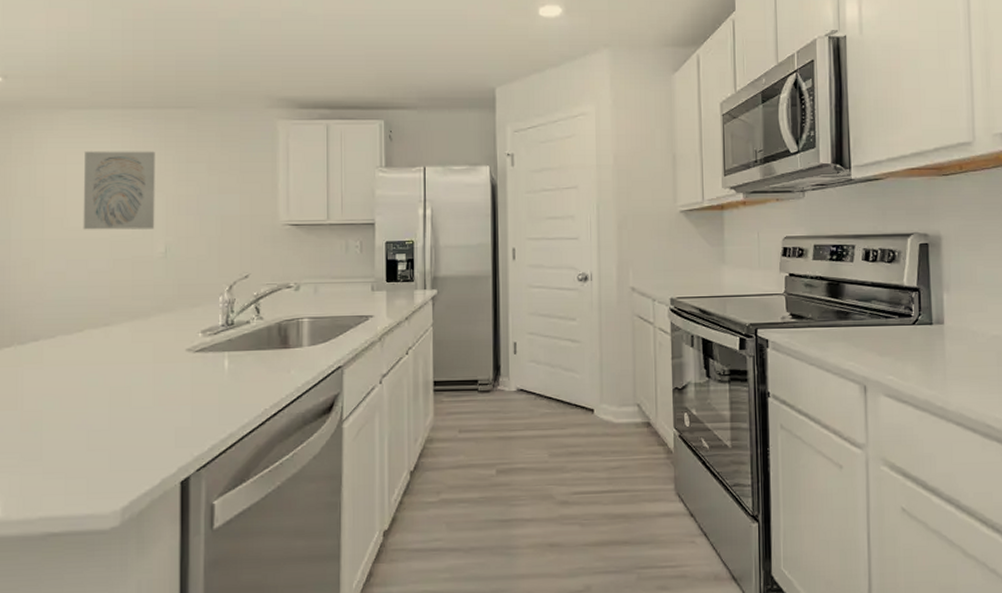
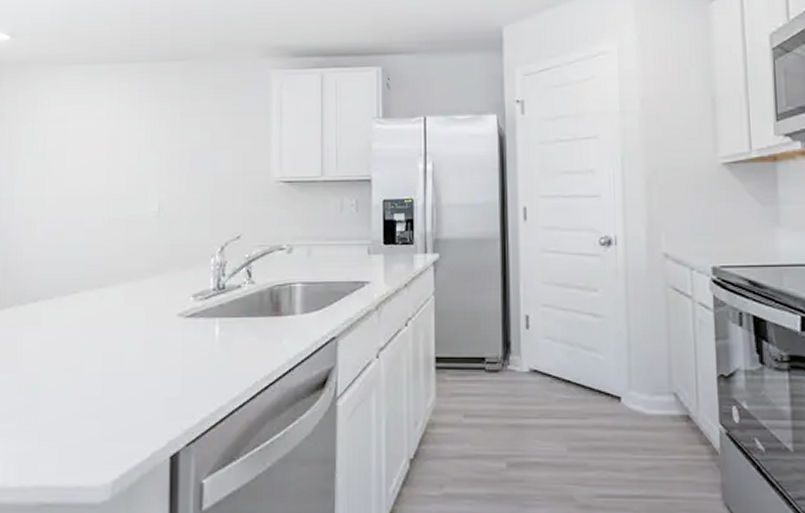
wall art: present [83,151,155,230] -> none [80,105,150,188]

